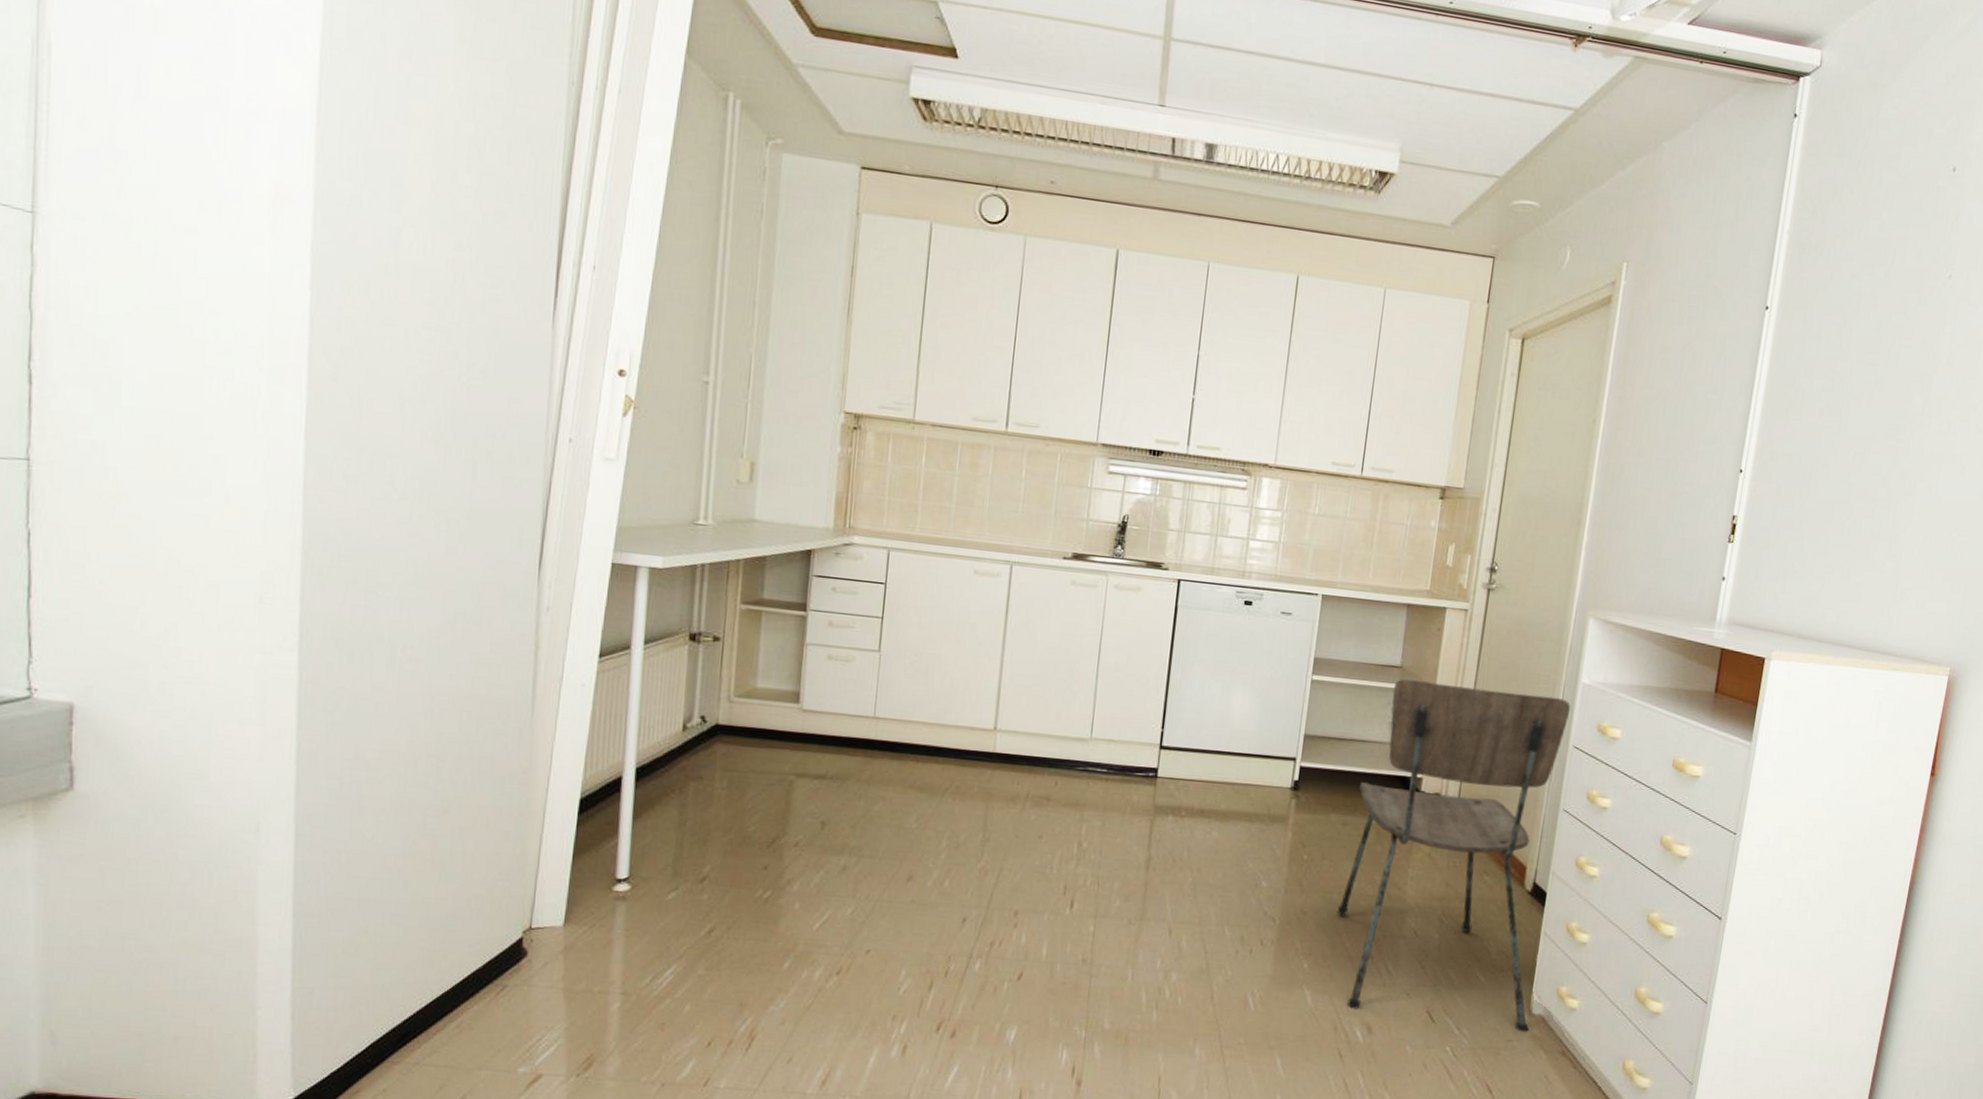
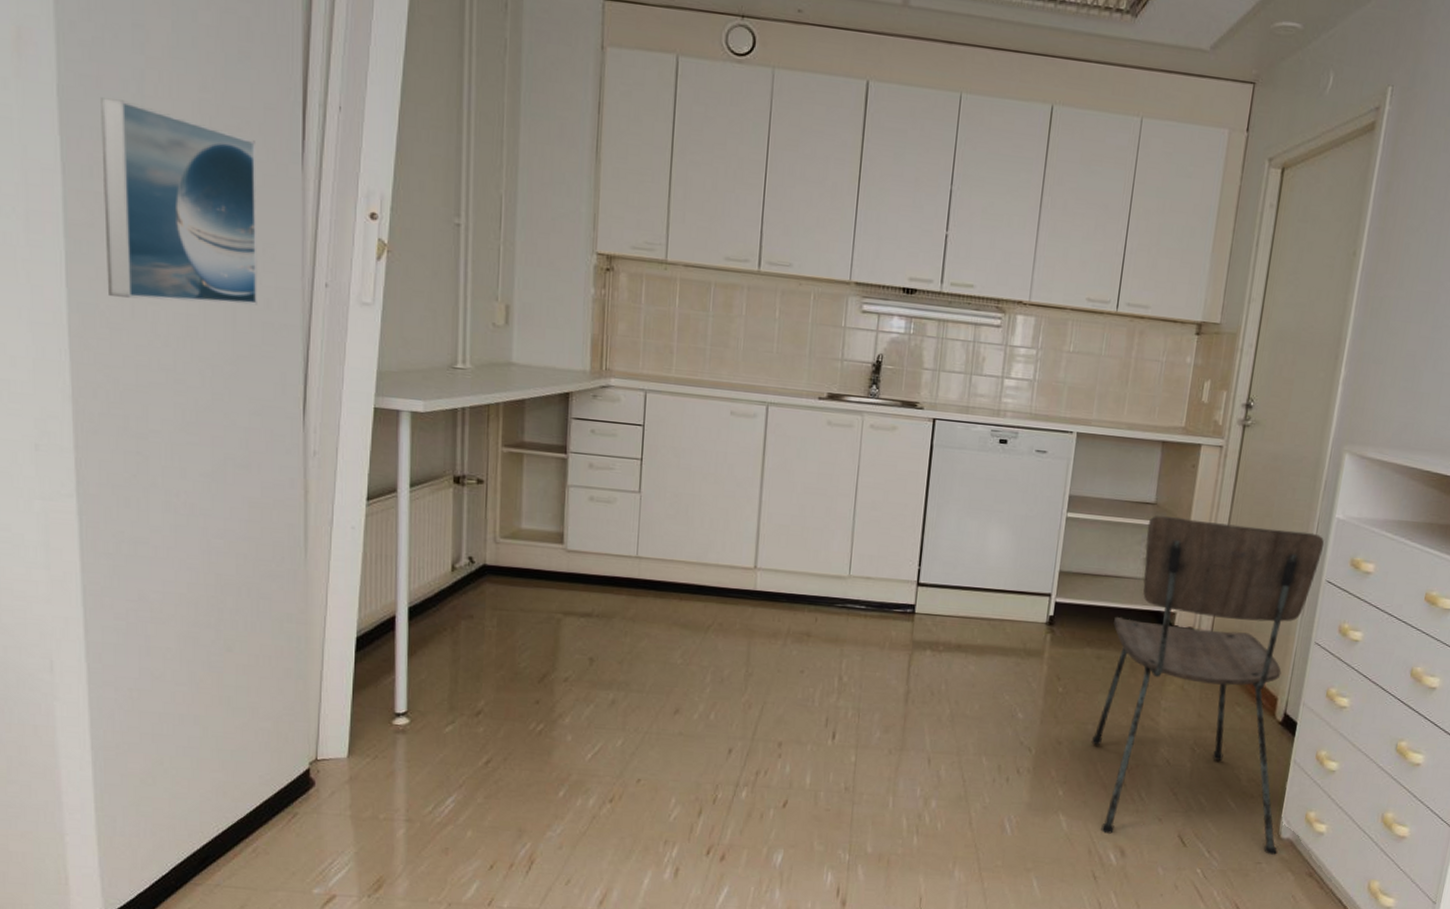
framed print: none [347,254,507,460] -> present [101,97,258,306]

